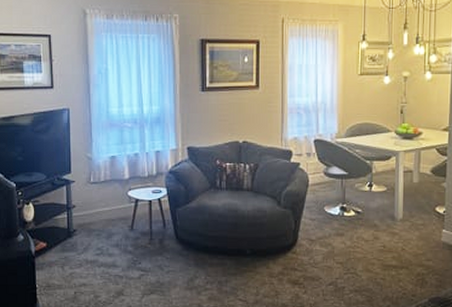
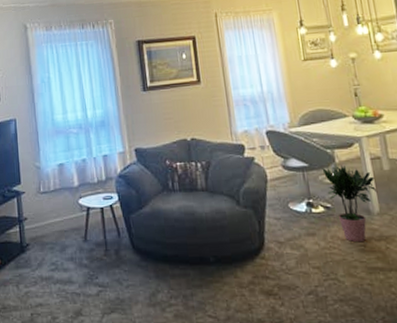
potted plant: none [359,175,403,244] -> present [322,164,377,243]

